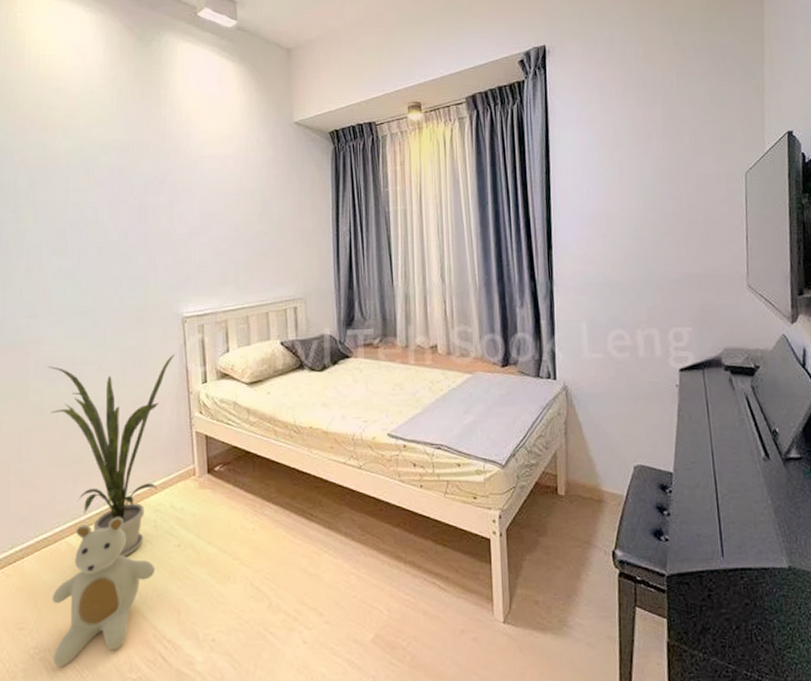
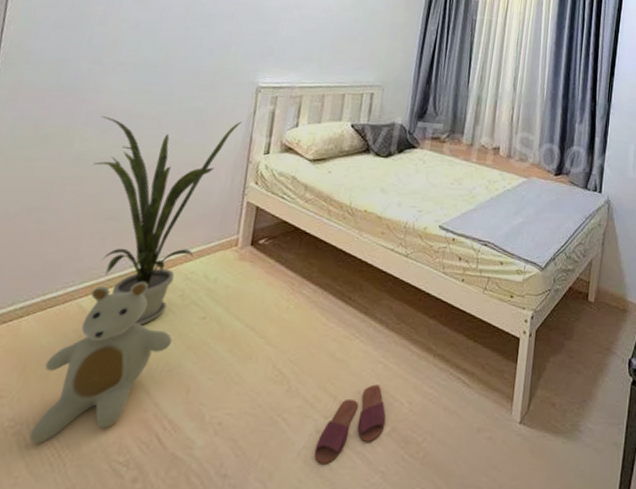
slippers: none [305,595,368,672] -> present [314,384,386,464]

